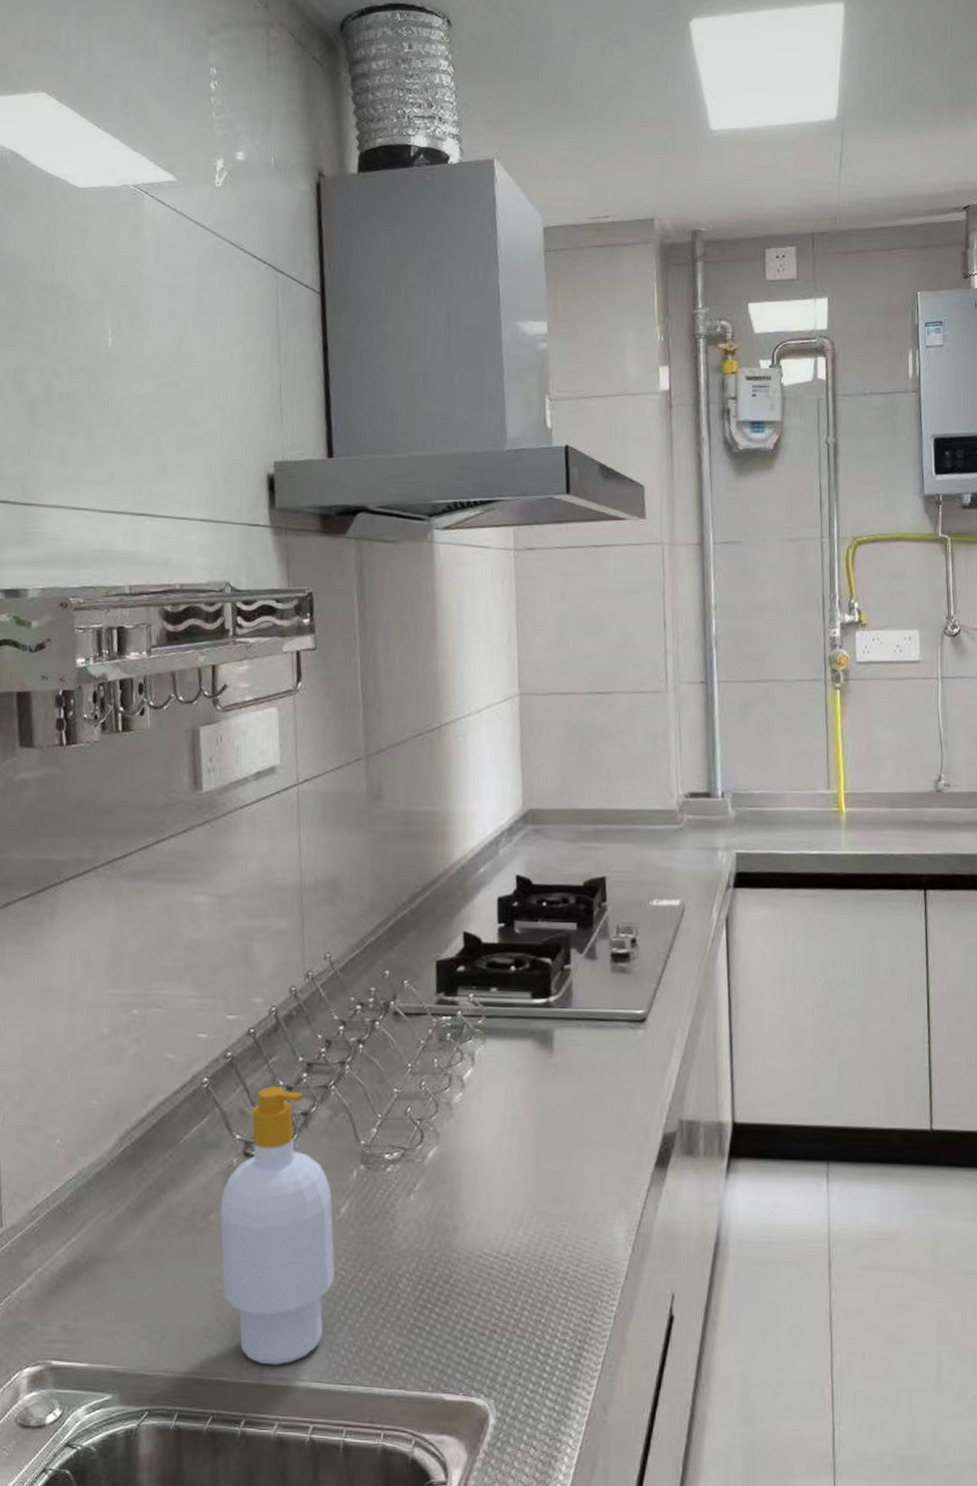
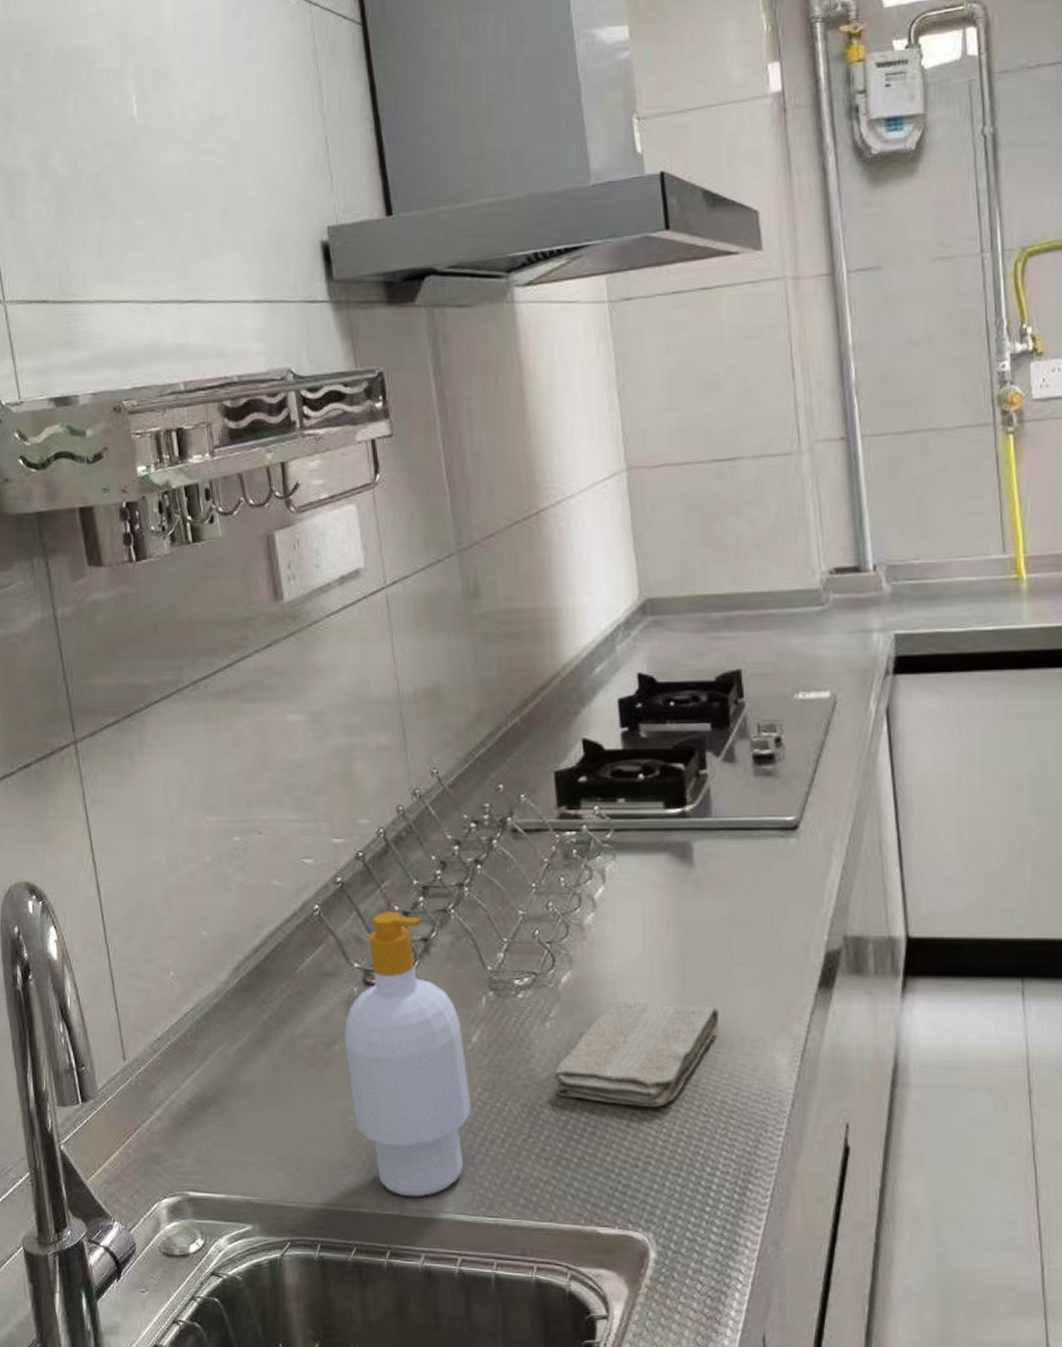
washcloth: none [413,1174,567,1277] -> present [553,999,720,1107]

